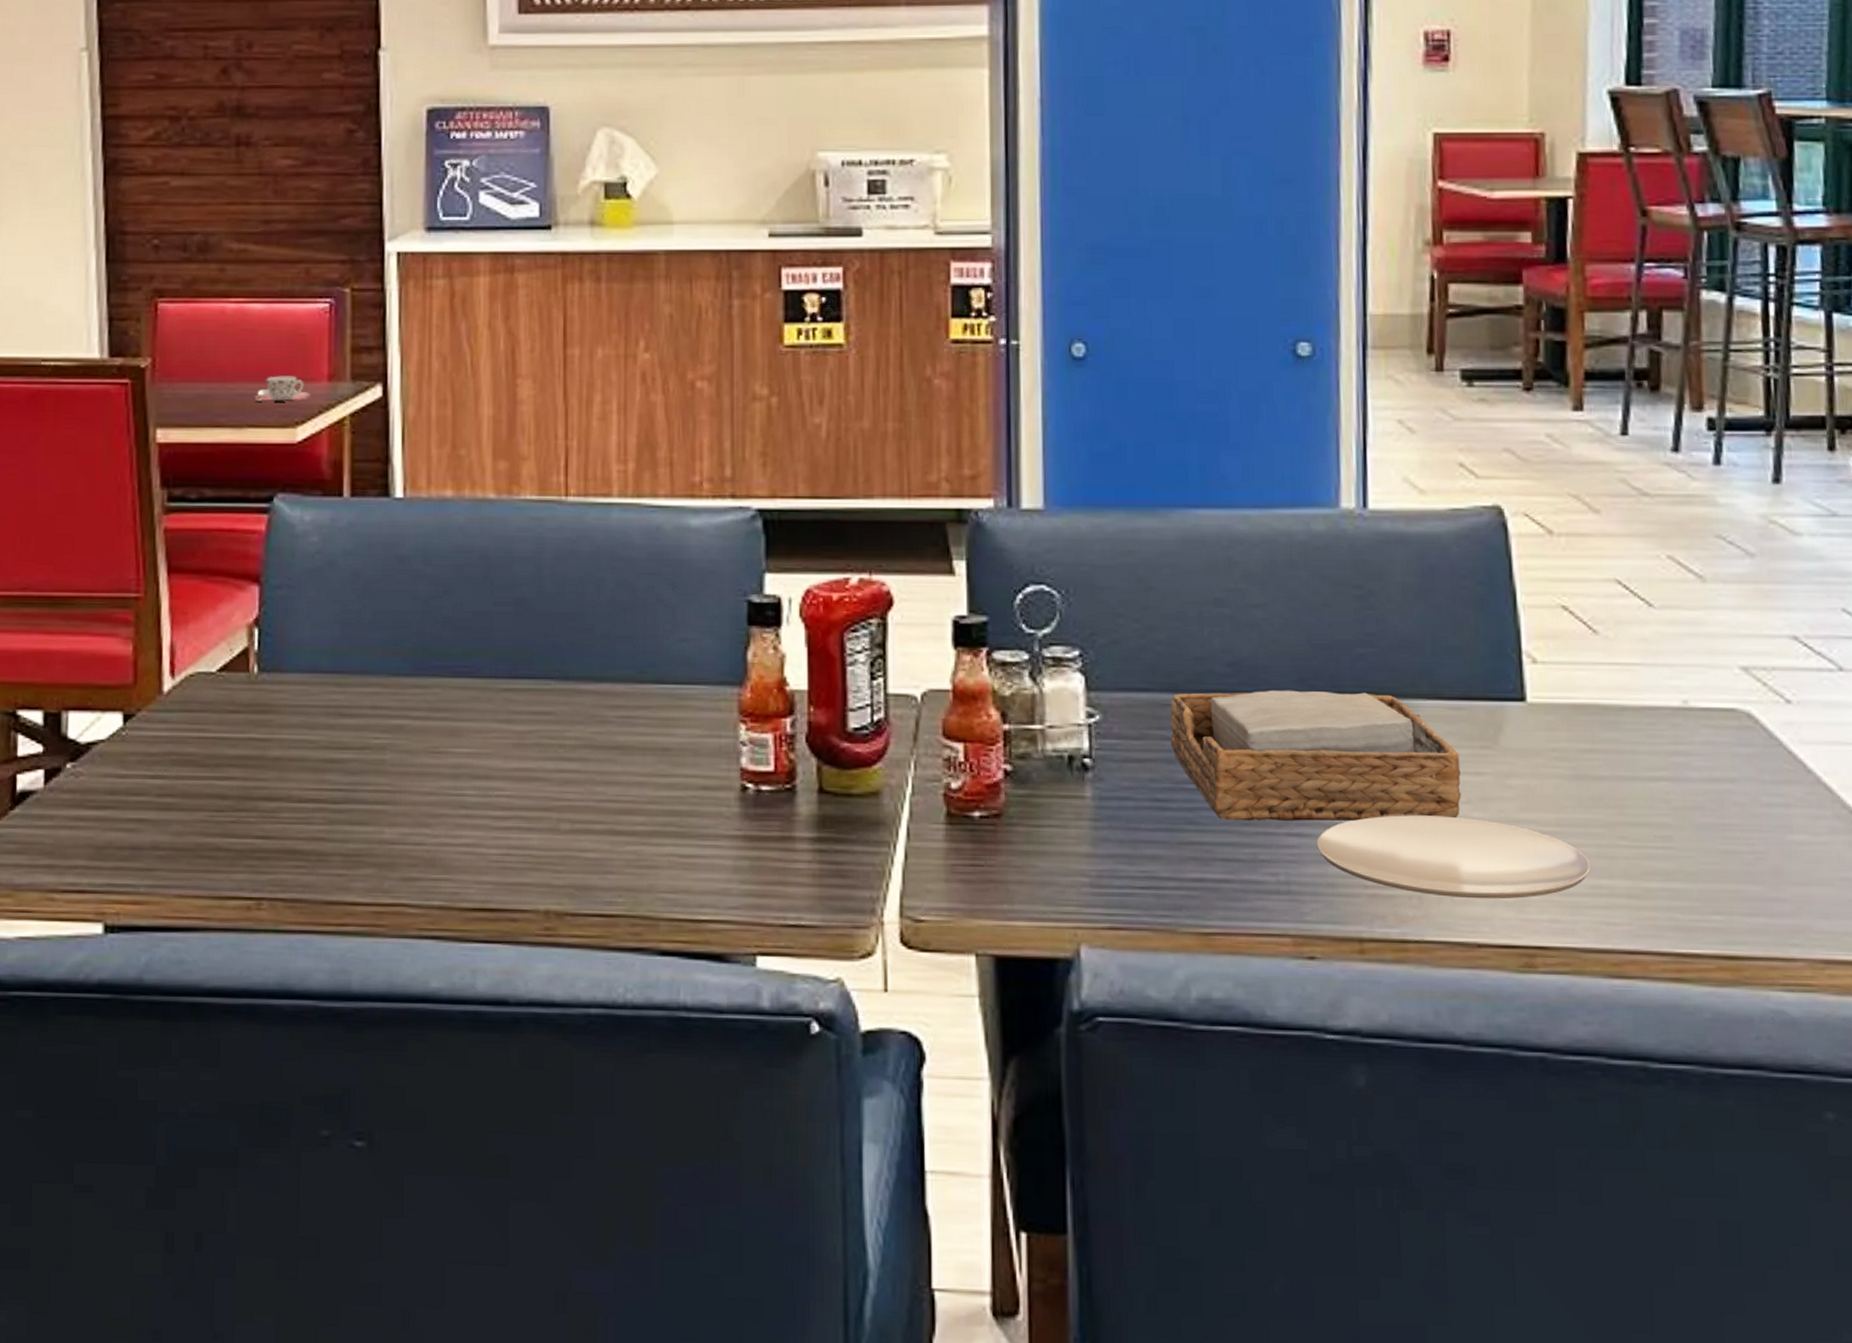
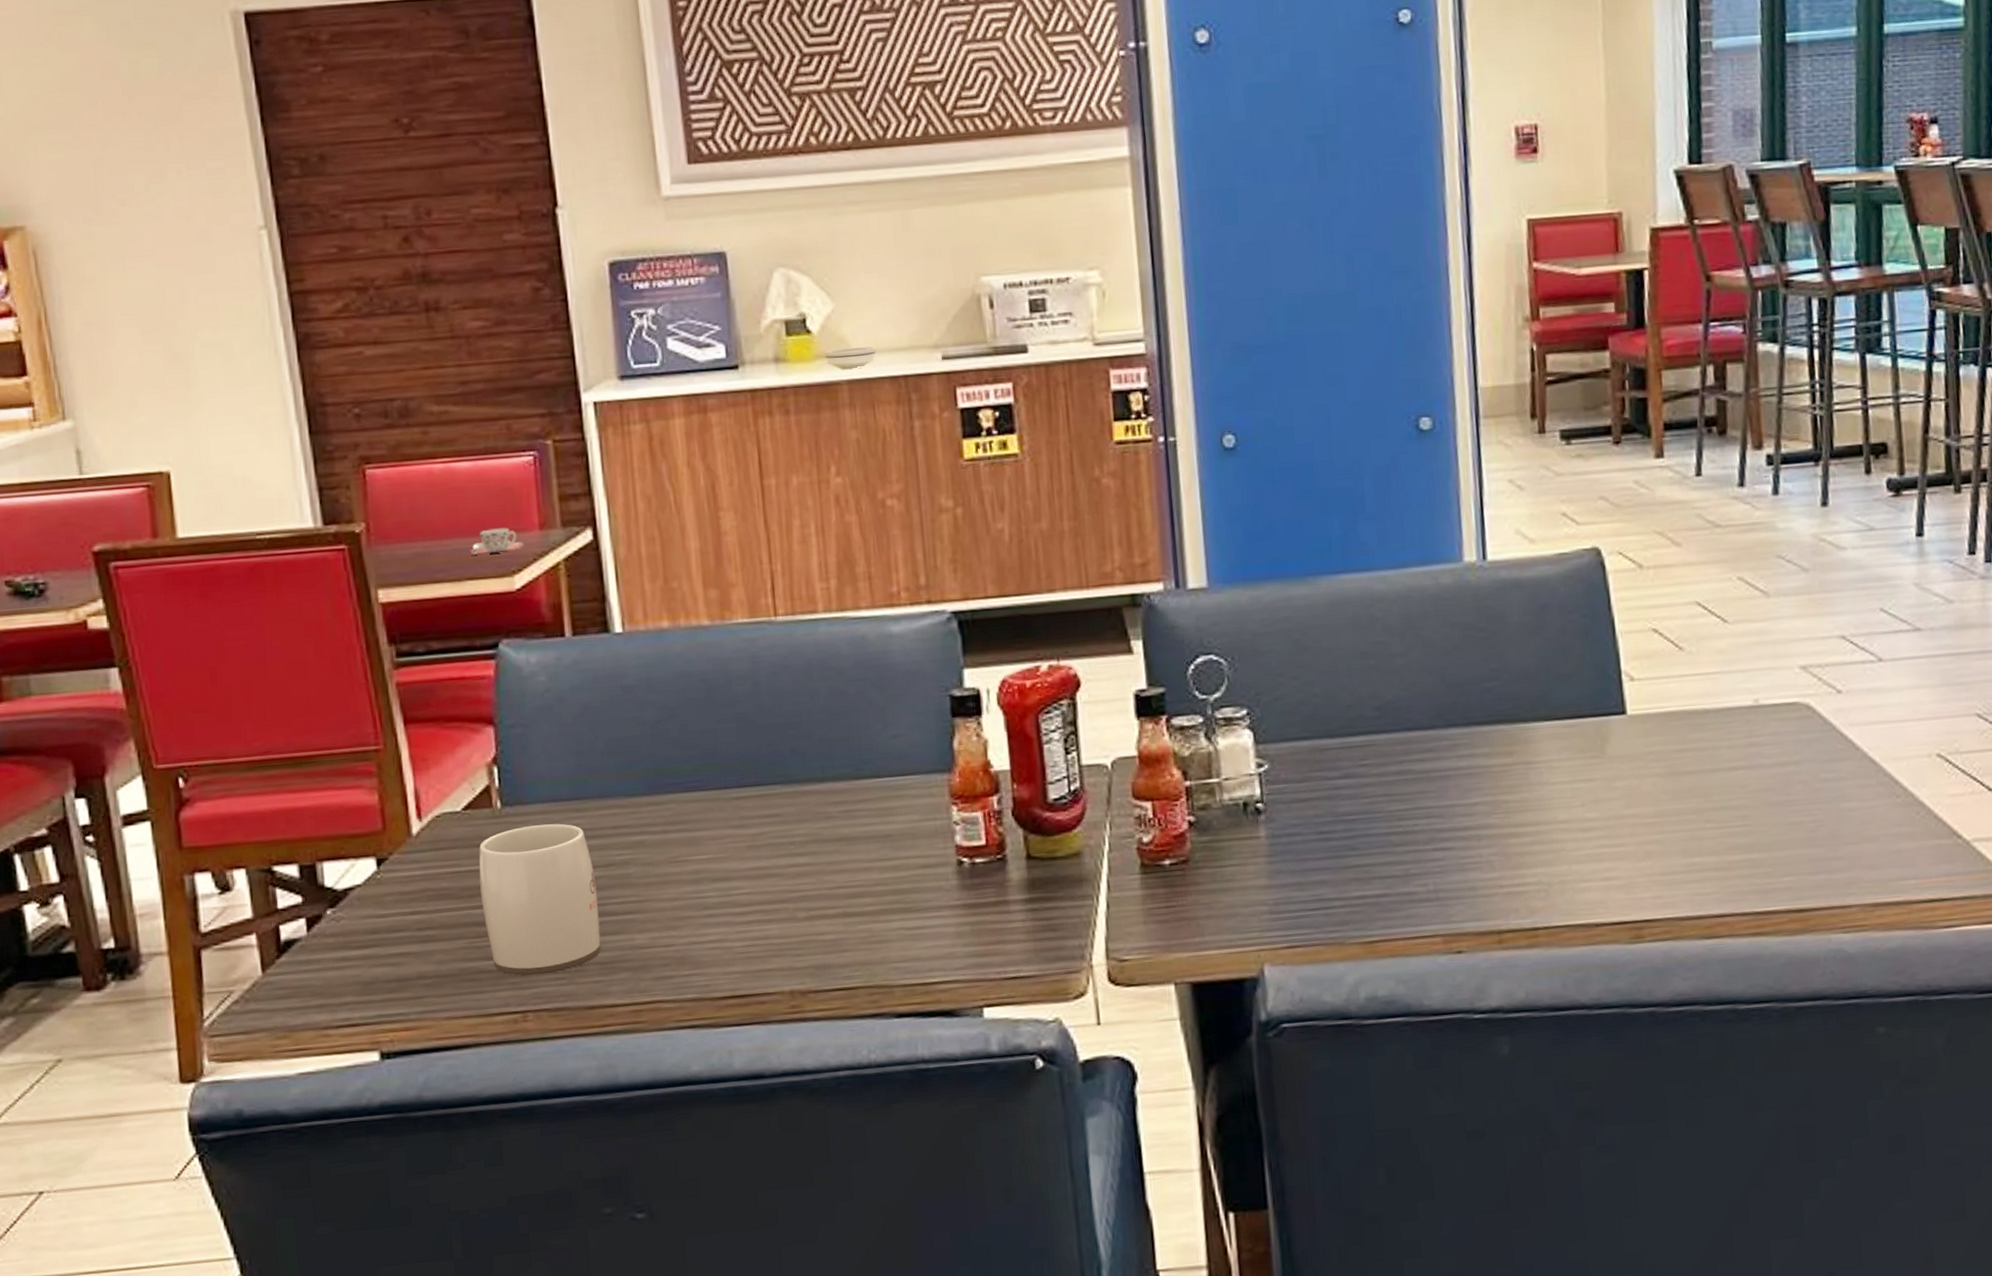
mug: none [227,695,349,860] -> present [478,823,601,976]
bowl: none [643,216,699,239] -> present [824,346,877,370]
napkin holder: present [1170,690,1461,821] -> none [1328,720,1577,843]
plate: present [1316,815,1591,900] -> none [1458,818,1685,888]

